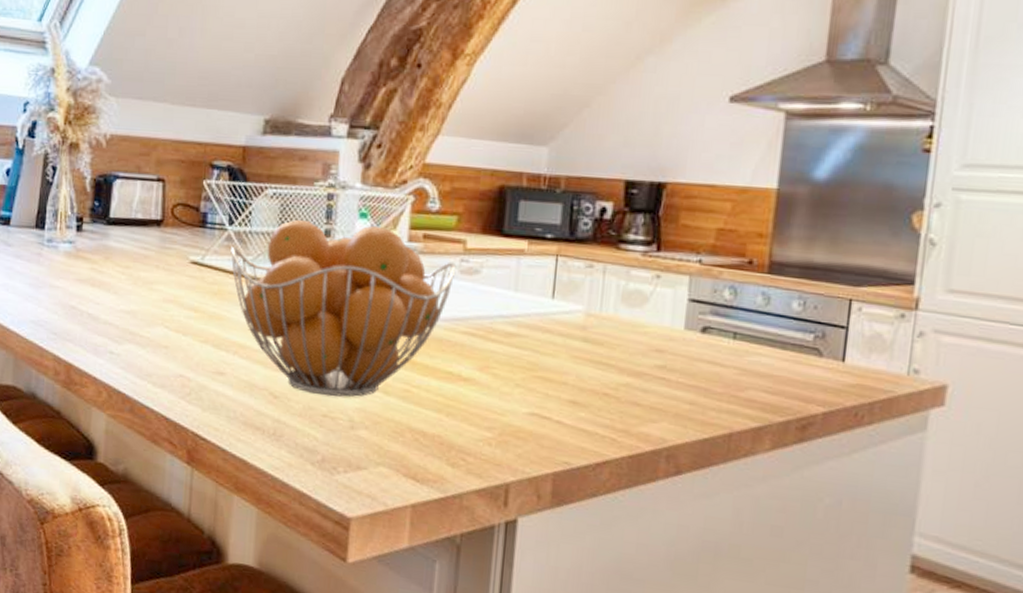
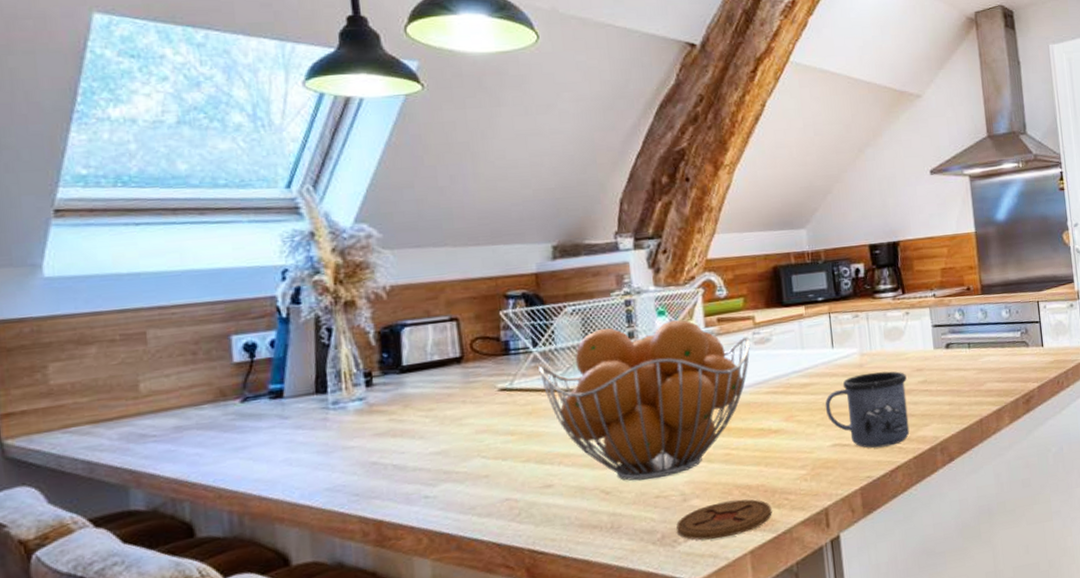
coaster: none [338,440,445,483] -> present [676,499,772,540]
mug: none [529,338,641,434] -> present [825,371,910,448]

